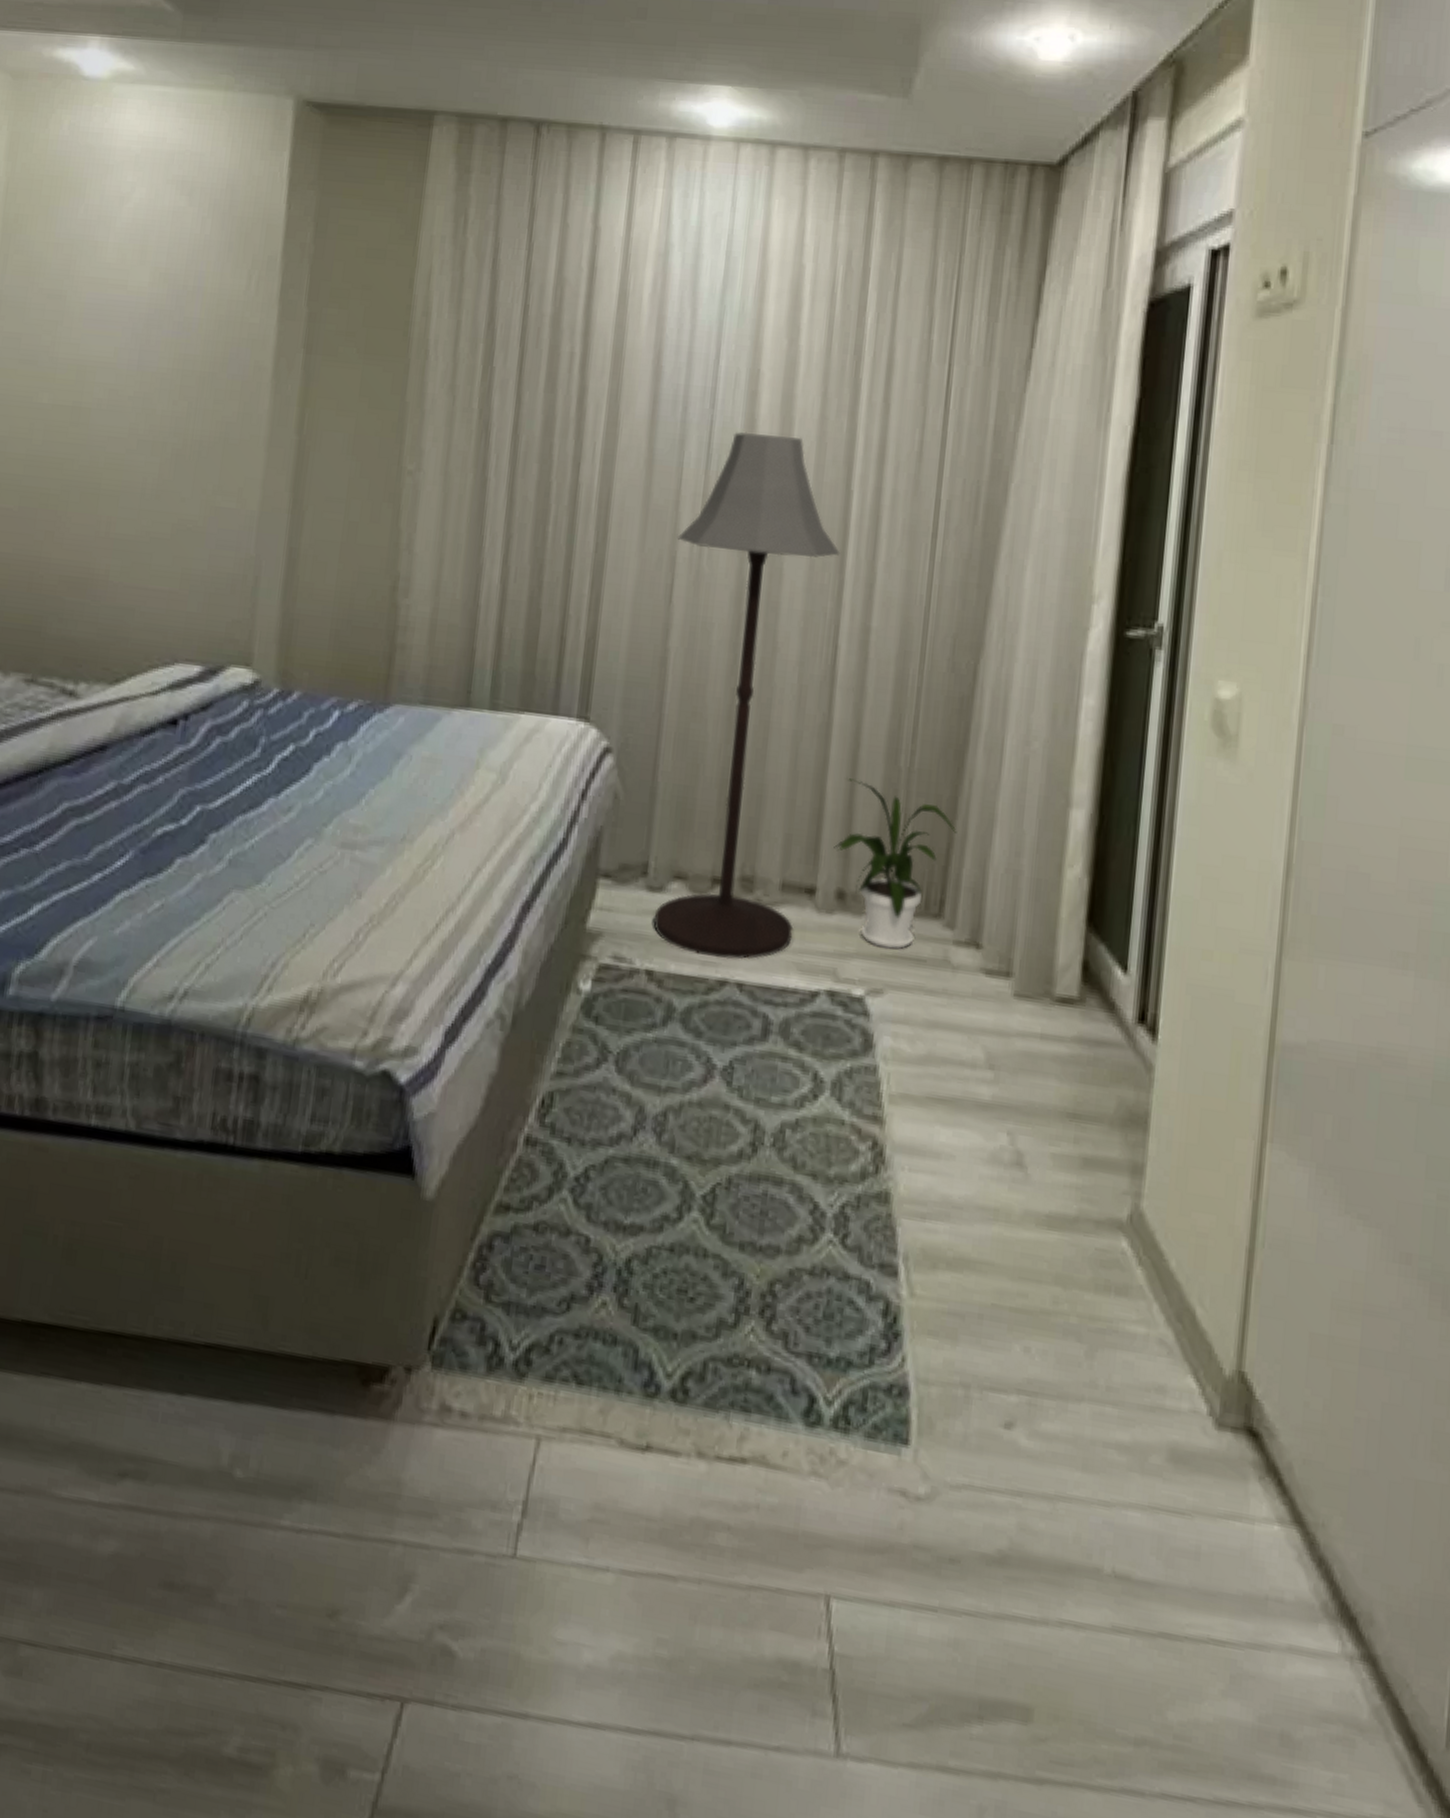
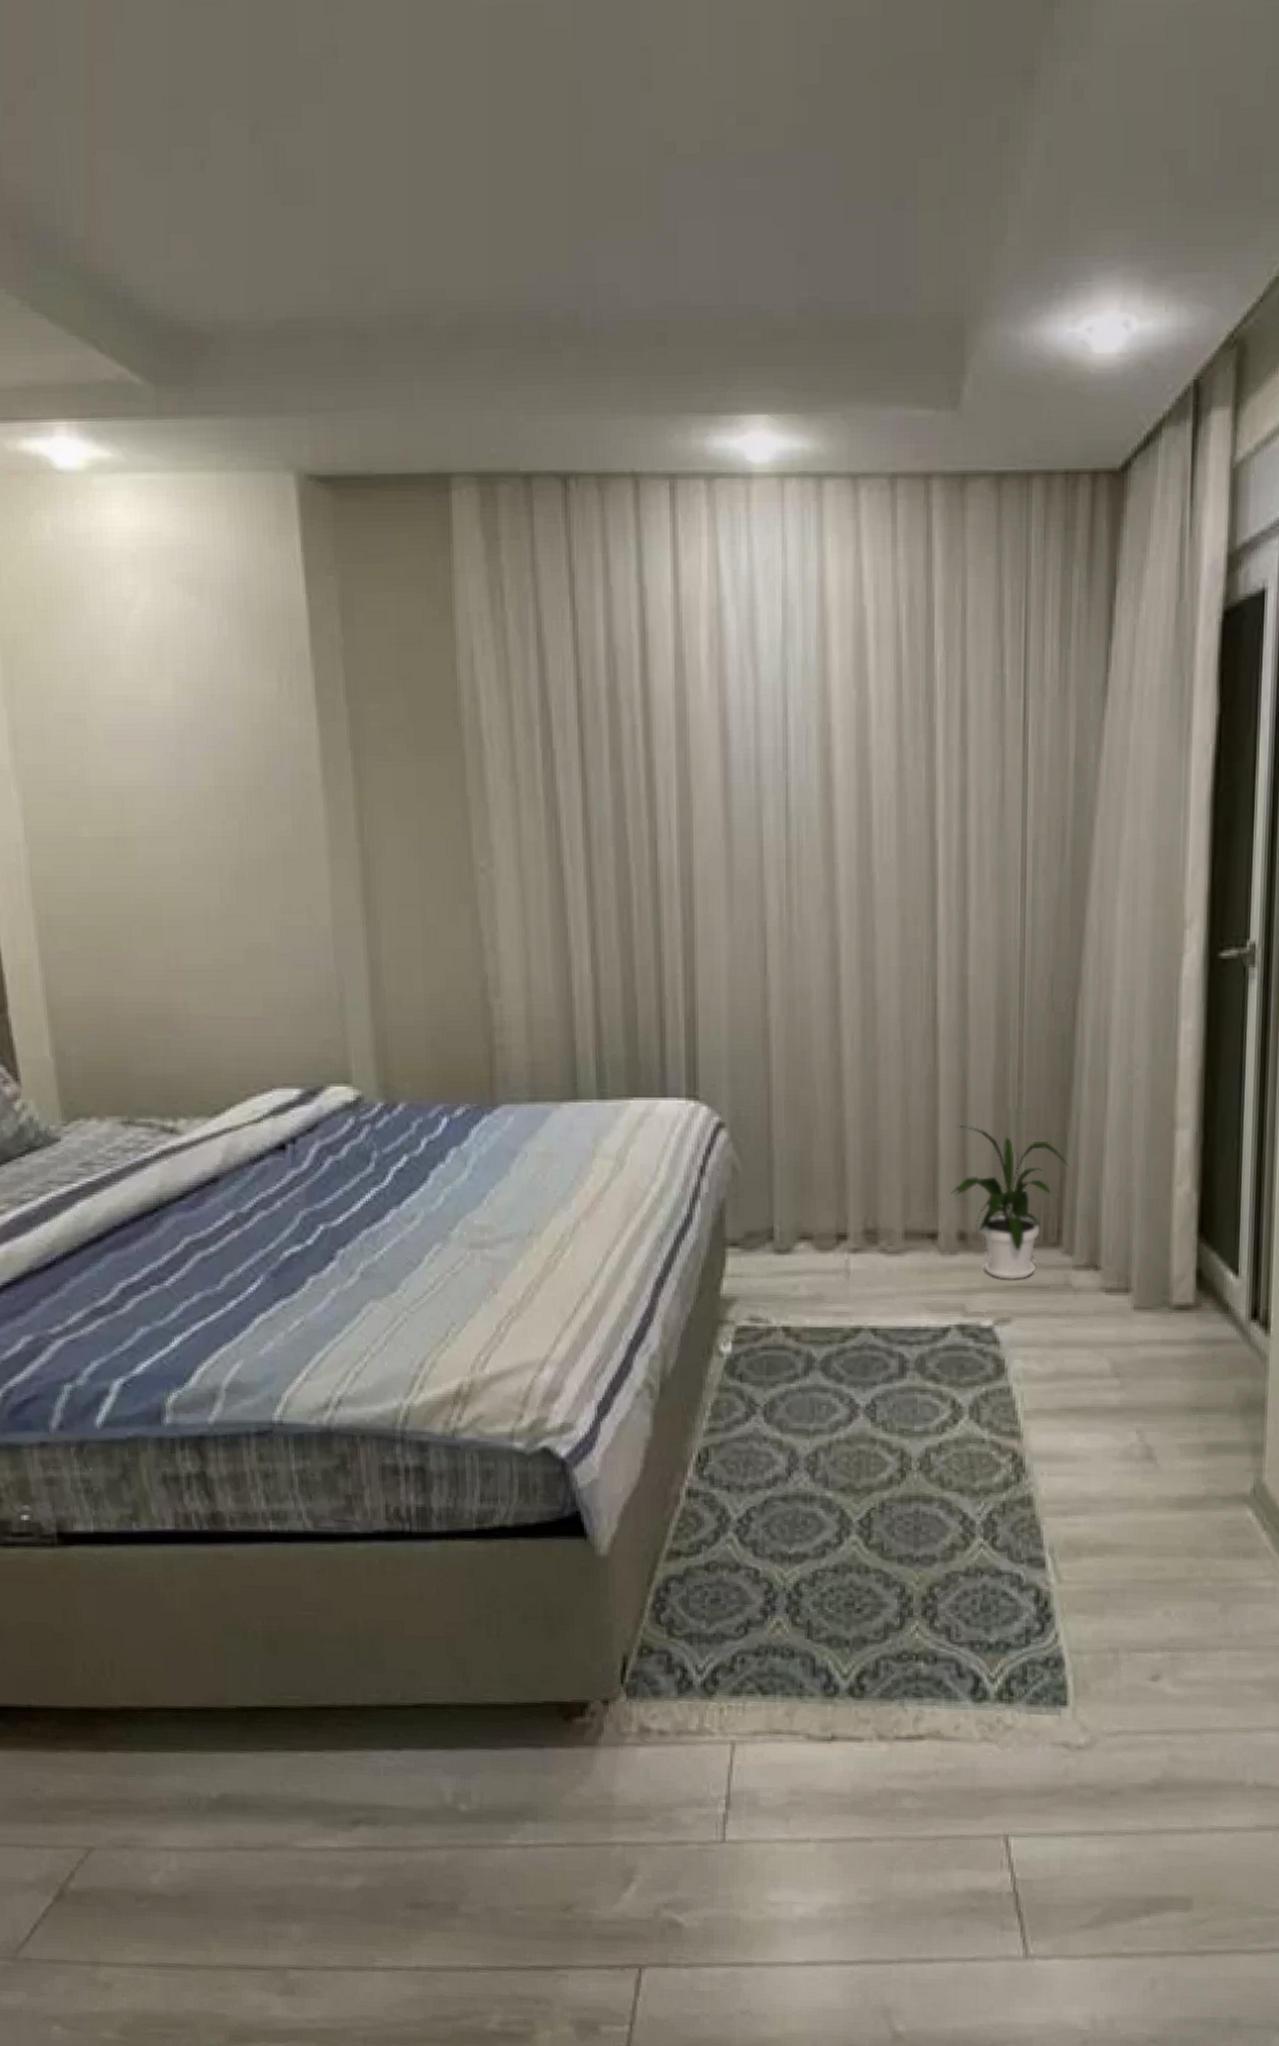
floor lamp: present [653,432,840,960] -> none [765,790,931,1308]

